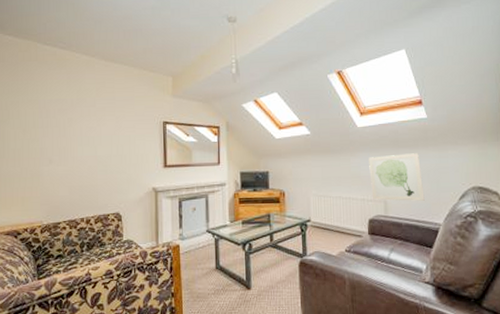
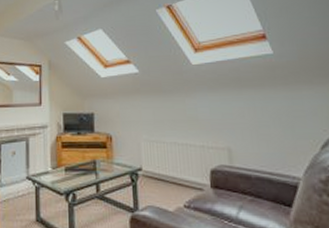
wall art: present [369,153,425,201] -> none [207,93,278,150]

